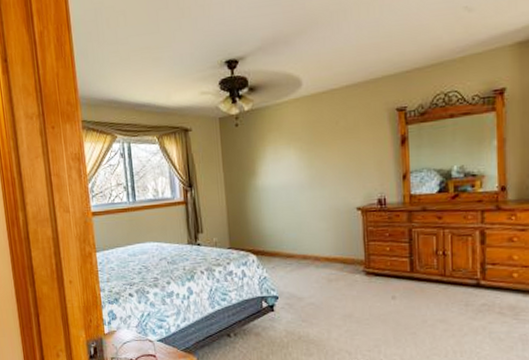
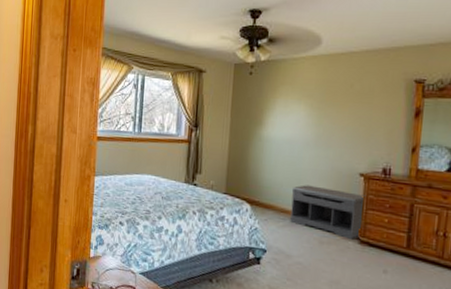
bench: none [295,226,366,273] -> present [290,185,367,239]

